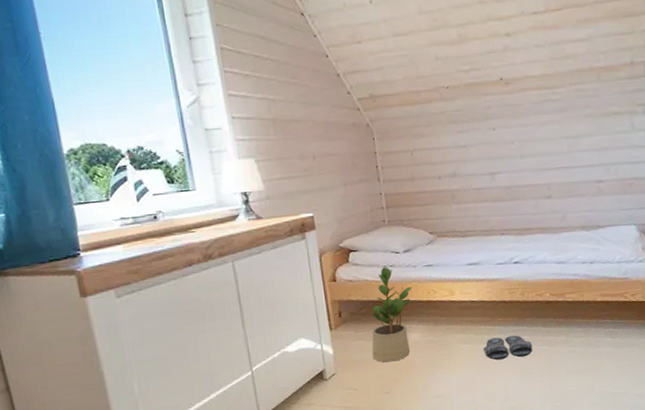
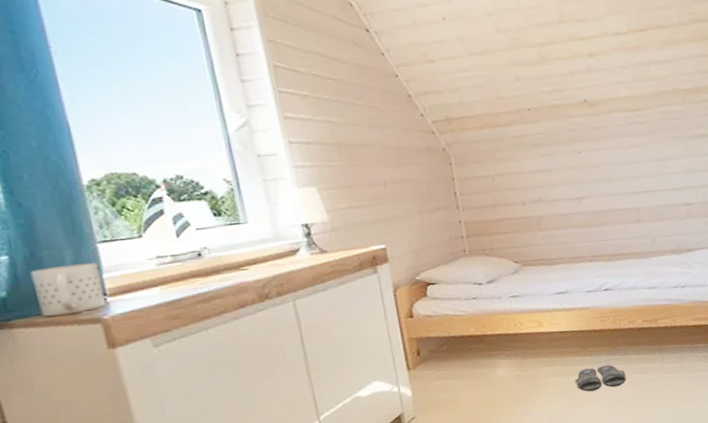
mug: none [21,222,80,268] -> present [29,263,107,317]
potted plant: present [371,267,412,362] -> none [454,299,497,402]

